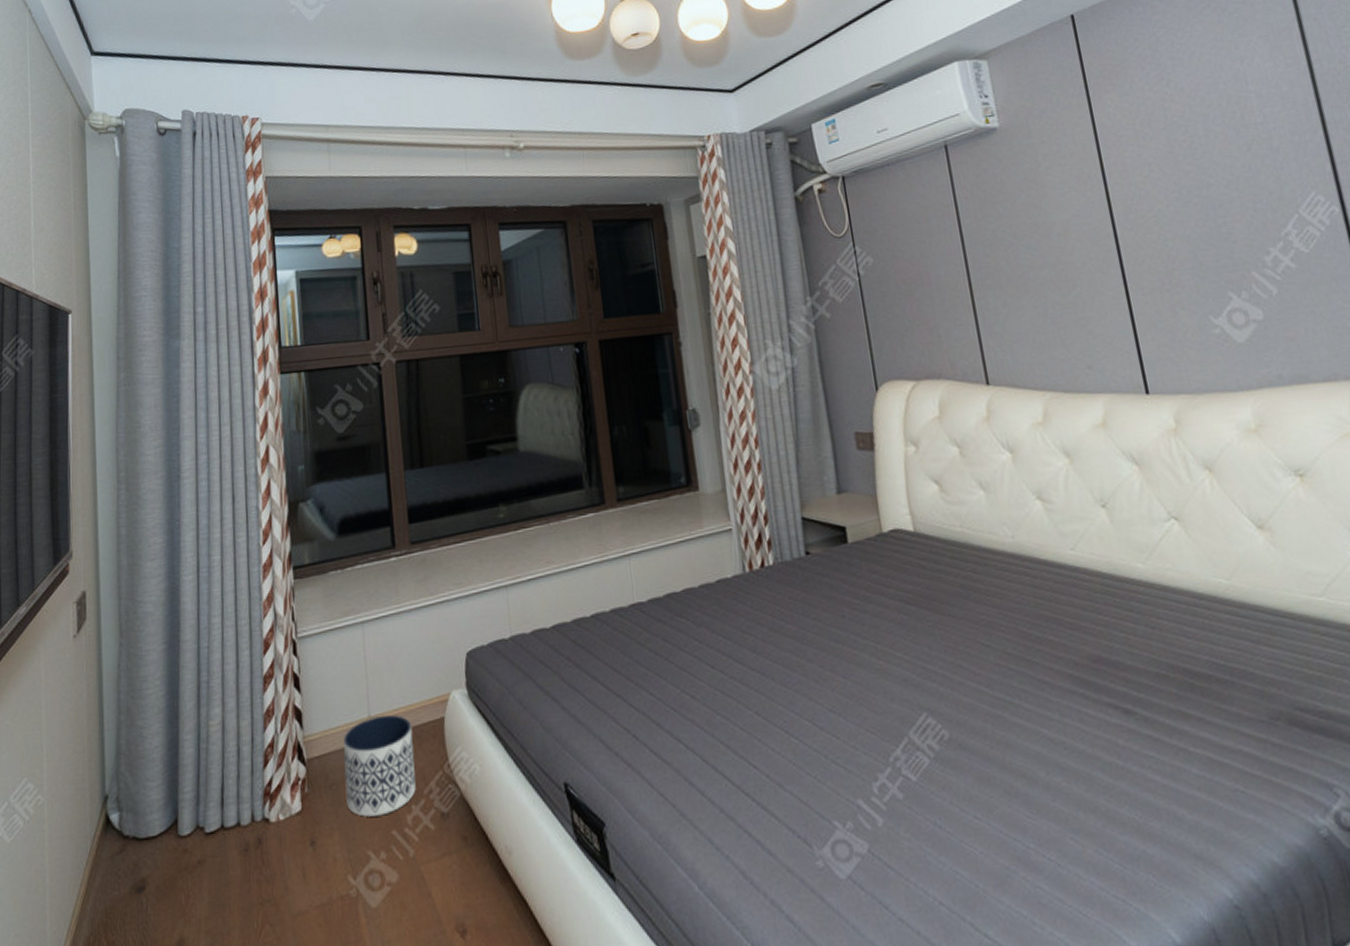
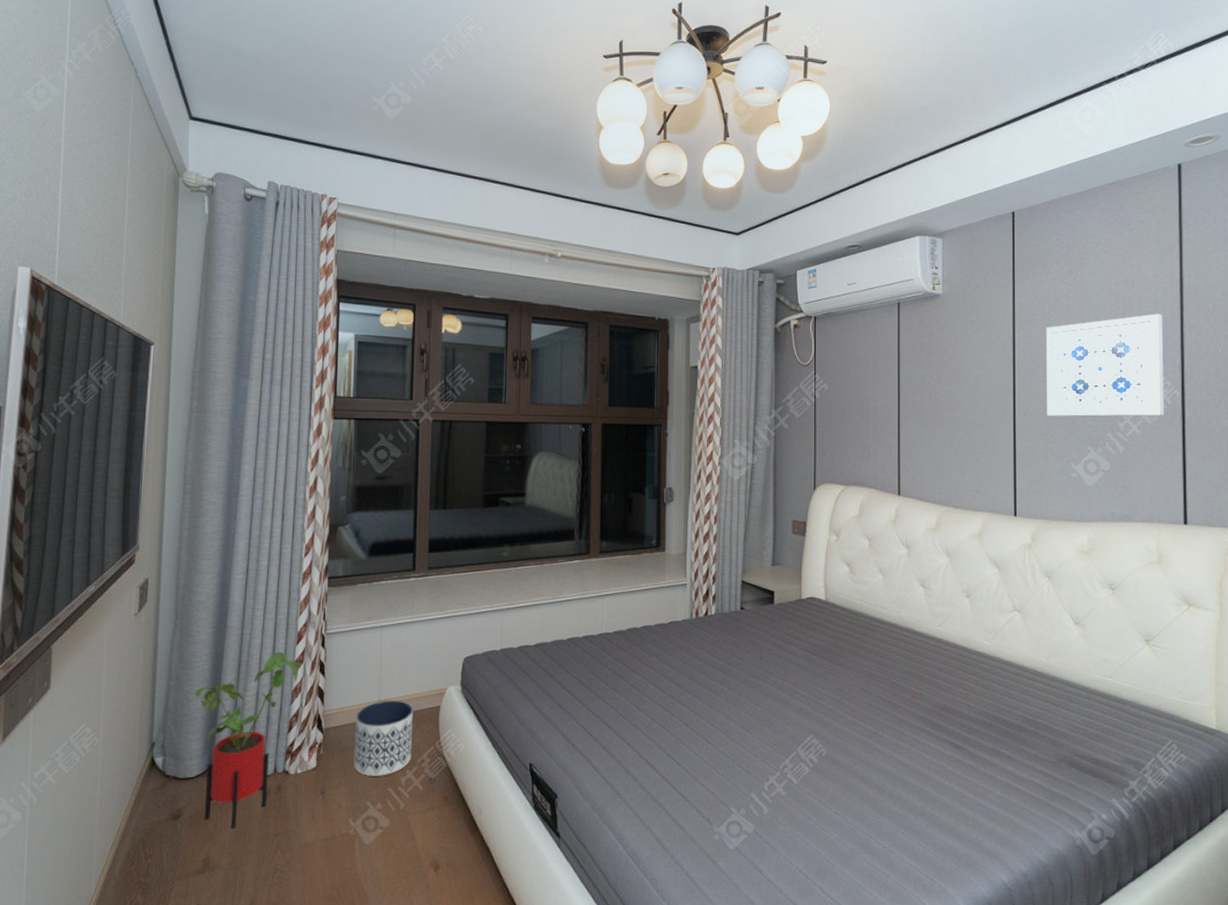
house plant: none [149,666,273,899] -> present [195,652,302,828]
wall art: none [1142,111,1324,260] -> present [1046,313,1165,416]

